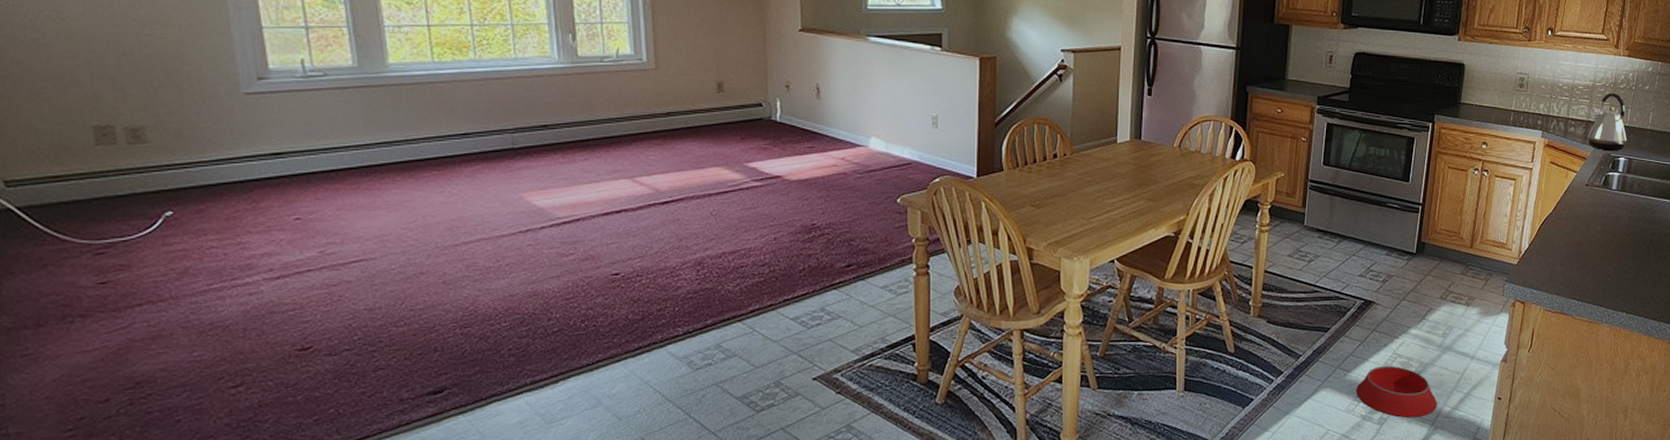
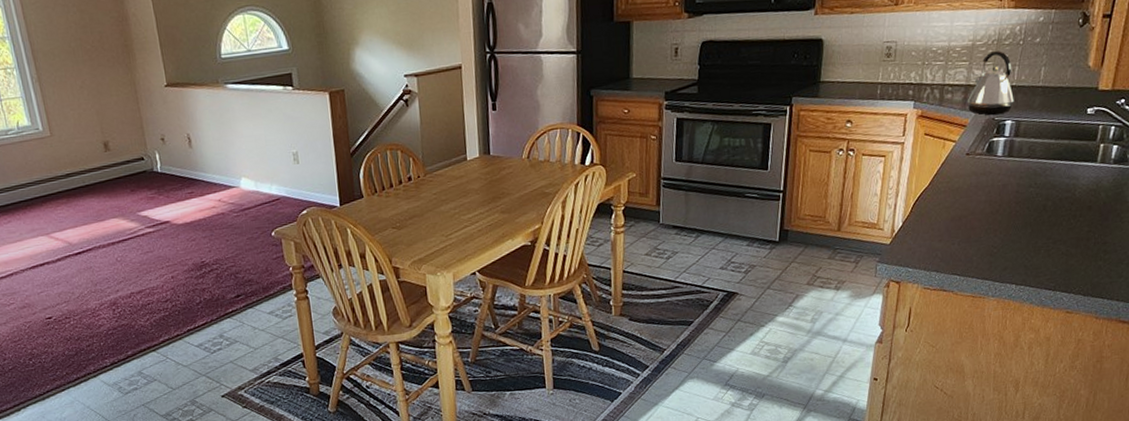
pet bowl: present [1356,365,1437,418] -> none [724,353,809,403]

